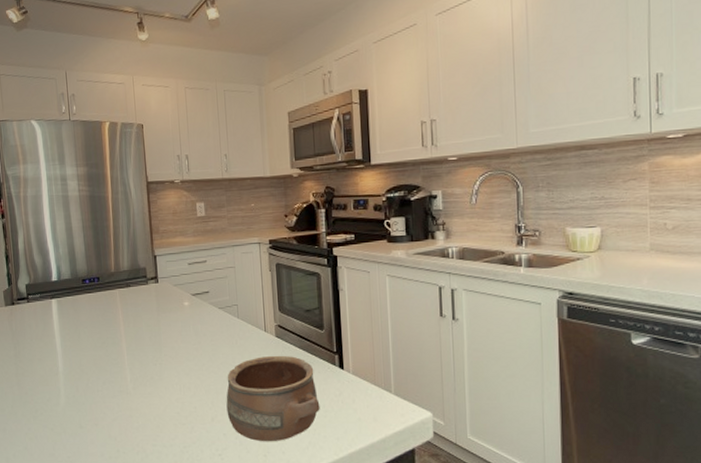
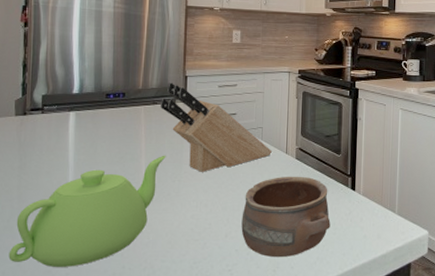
teapot: none [16,338,145,450] -> present [8,155,166,267]
knife block: none [134,263,250,354] -> present [161,82,272,172]

